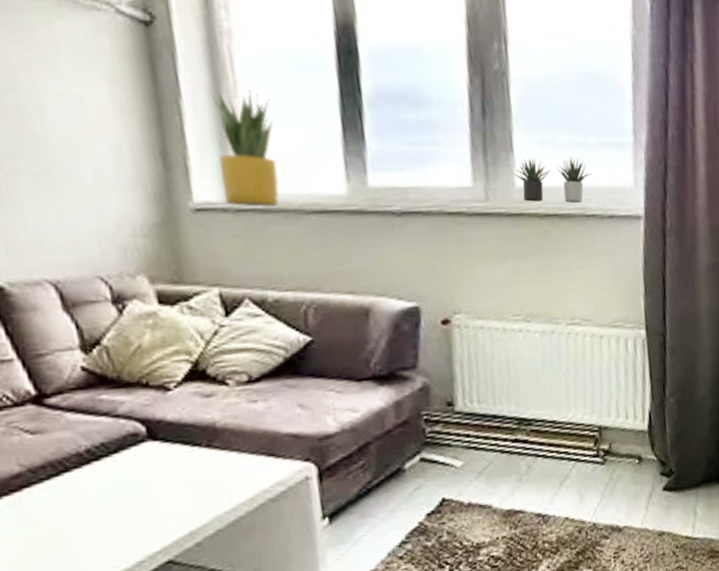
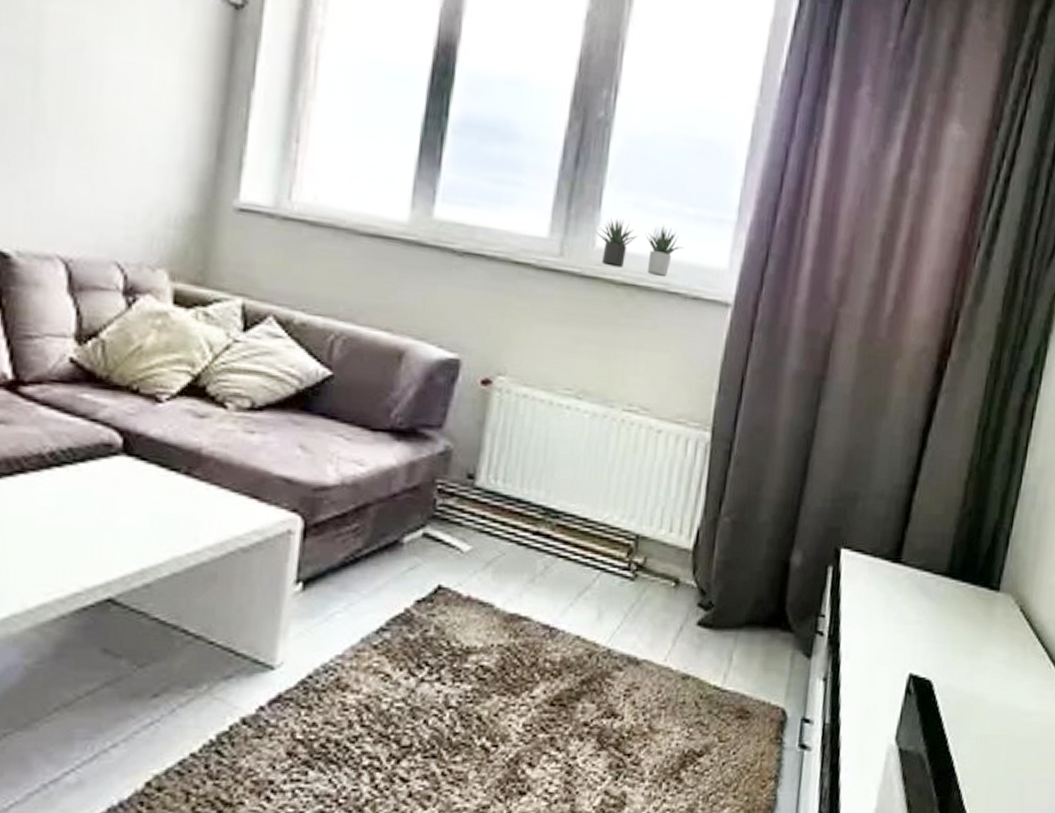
planter: present [207,88,280,207] -> none [273,83,348,222]

